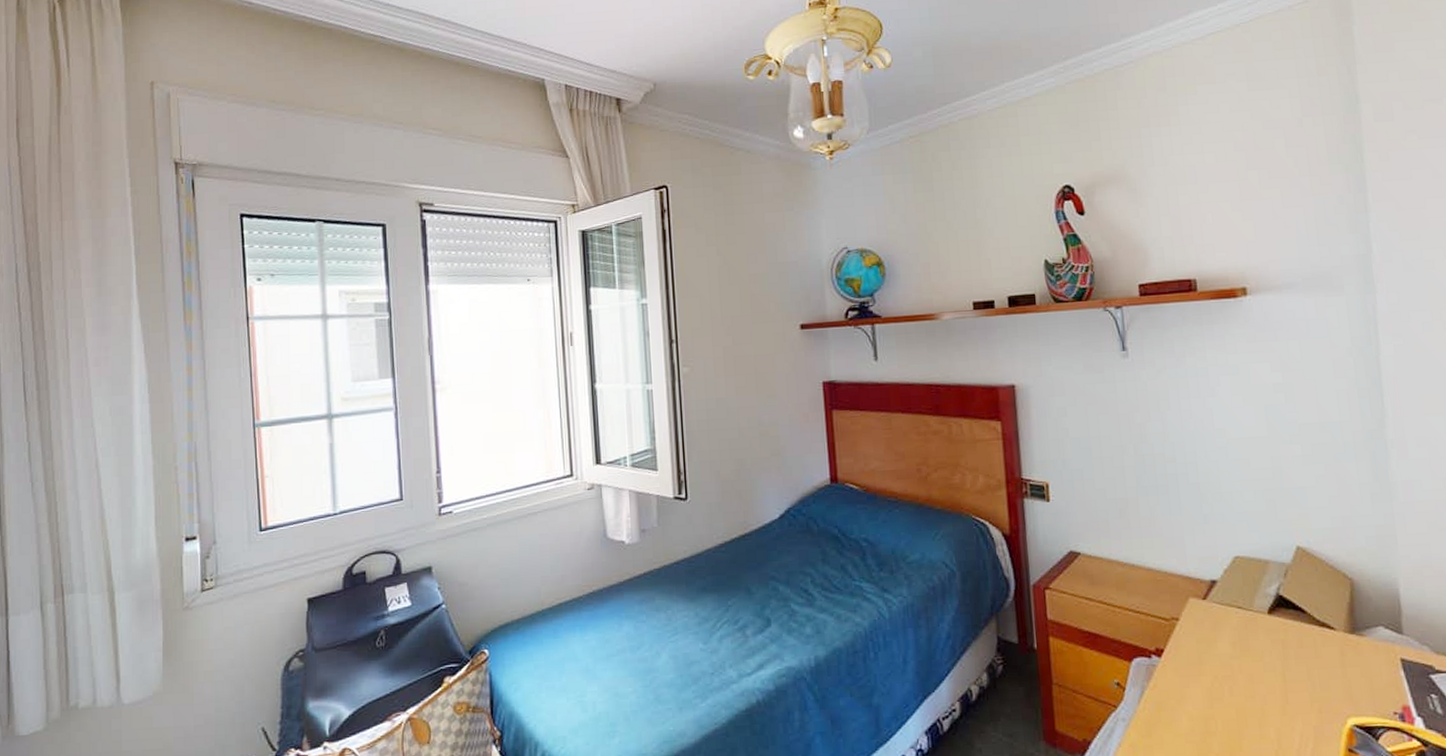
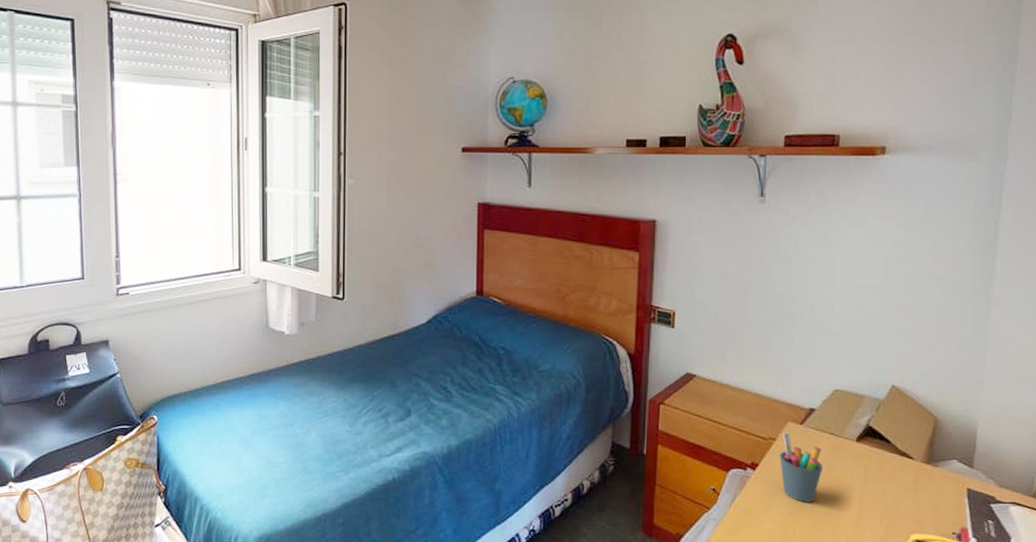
pen holder: none [1186,610,1237,691] -> present [780,432,824,502]

